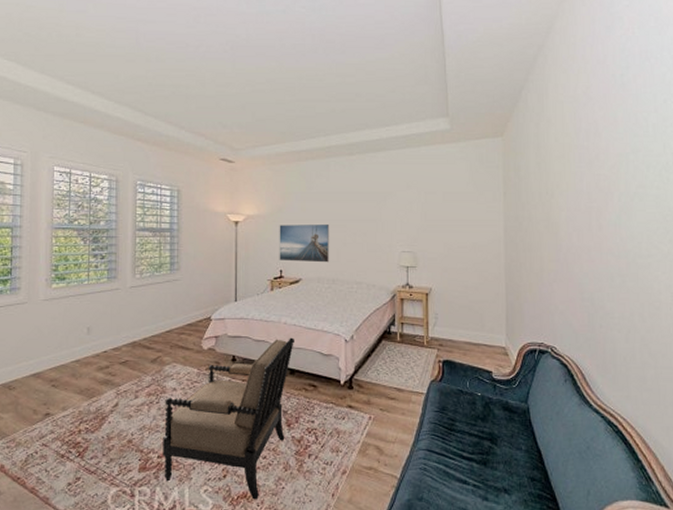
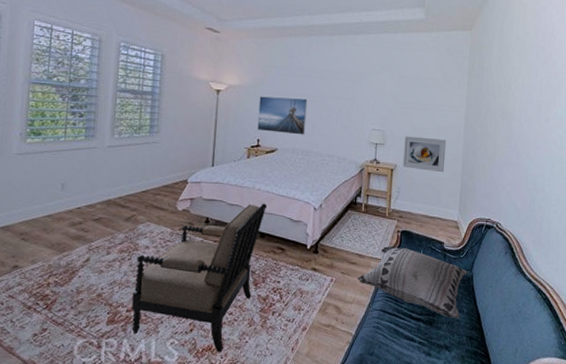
decorative pillow: none [397,378,524,458] -> present [357,246,469,319]
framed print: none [437,256,486,294] -> present [402,136,446,173]

